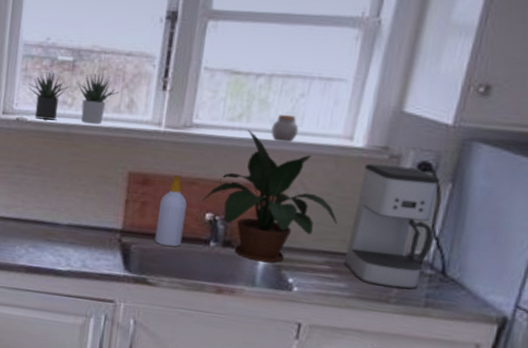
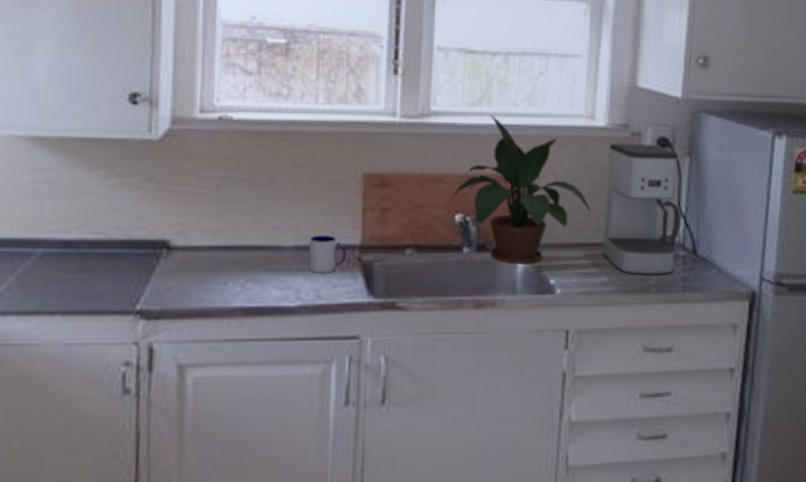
succulent plant: present [28,72,119,125] -> none [231,58,344,119]
mug: none [77,217,110,249] -> present [308,235,347,273]
soap bottle: present [155,175,187,247] -> none [401,173,433,260]
jar: present [271,114,299,143] -> none [514,95,542,127]

